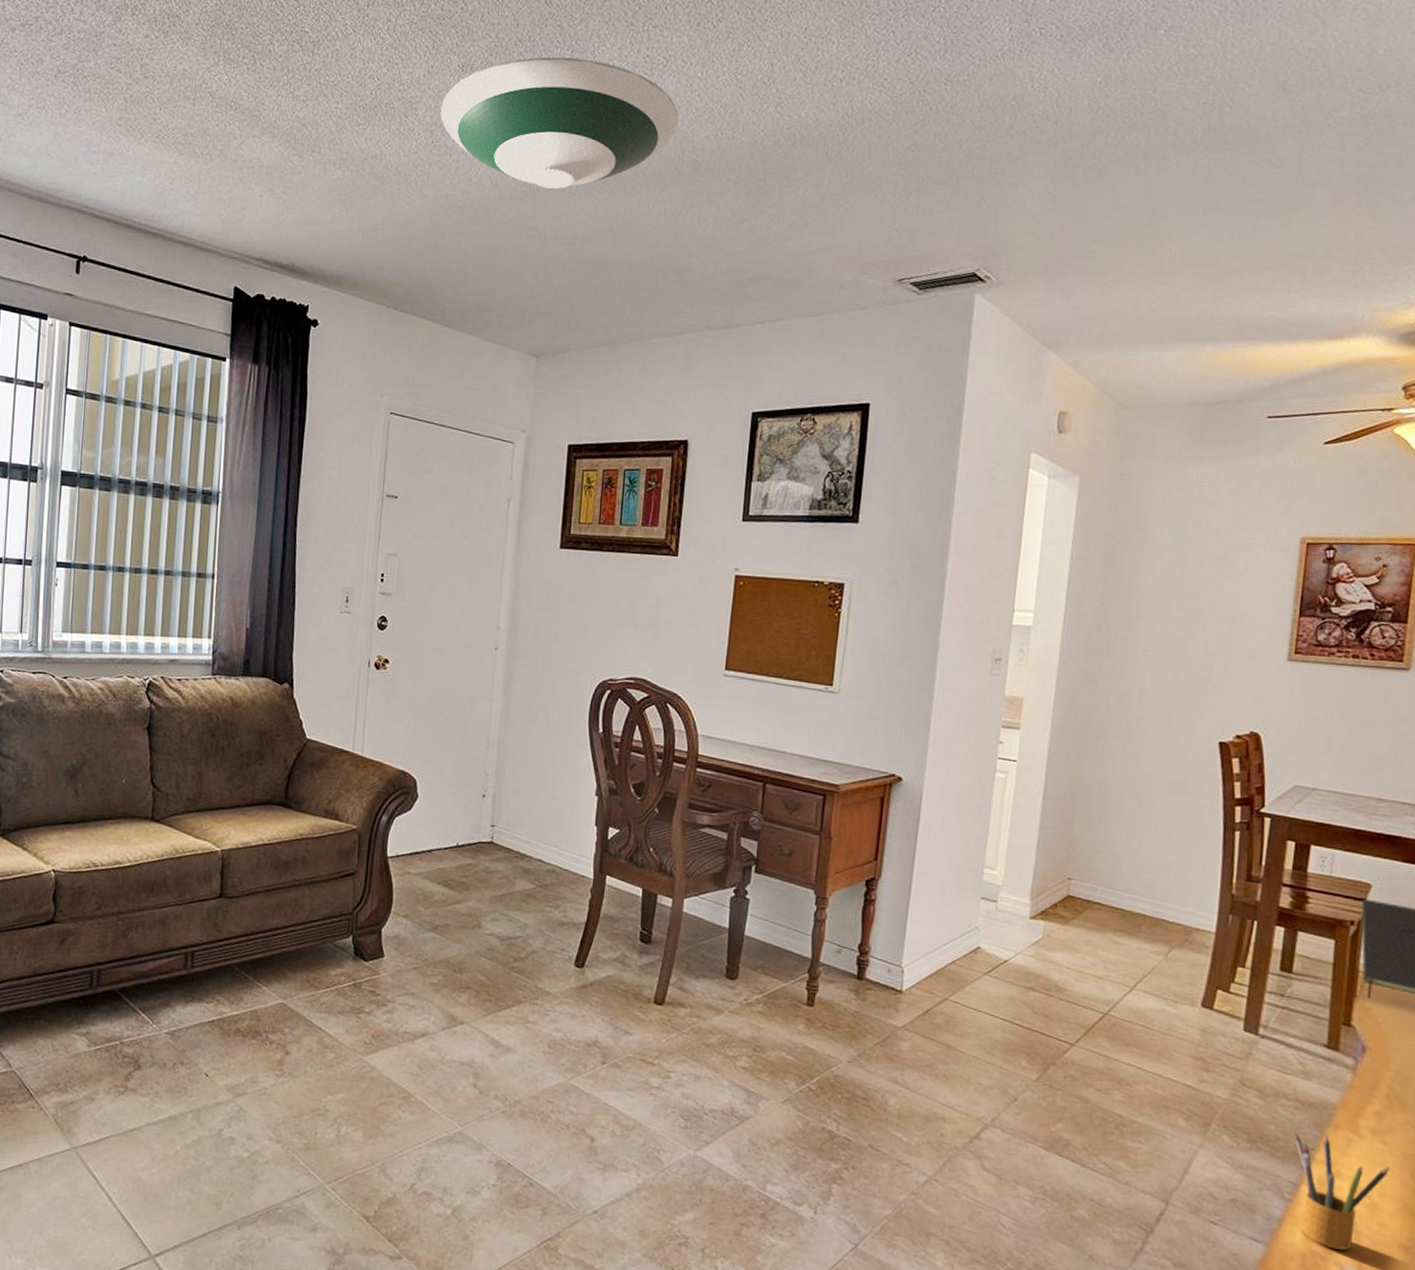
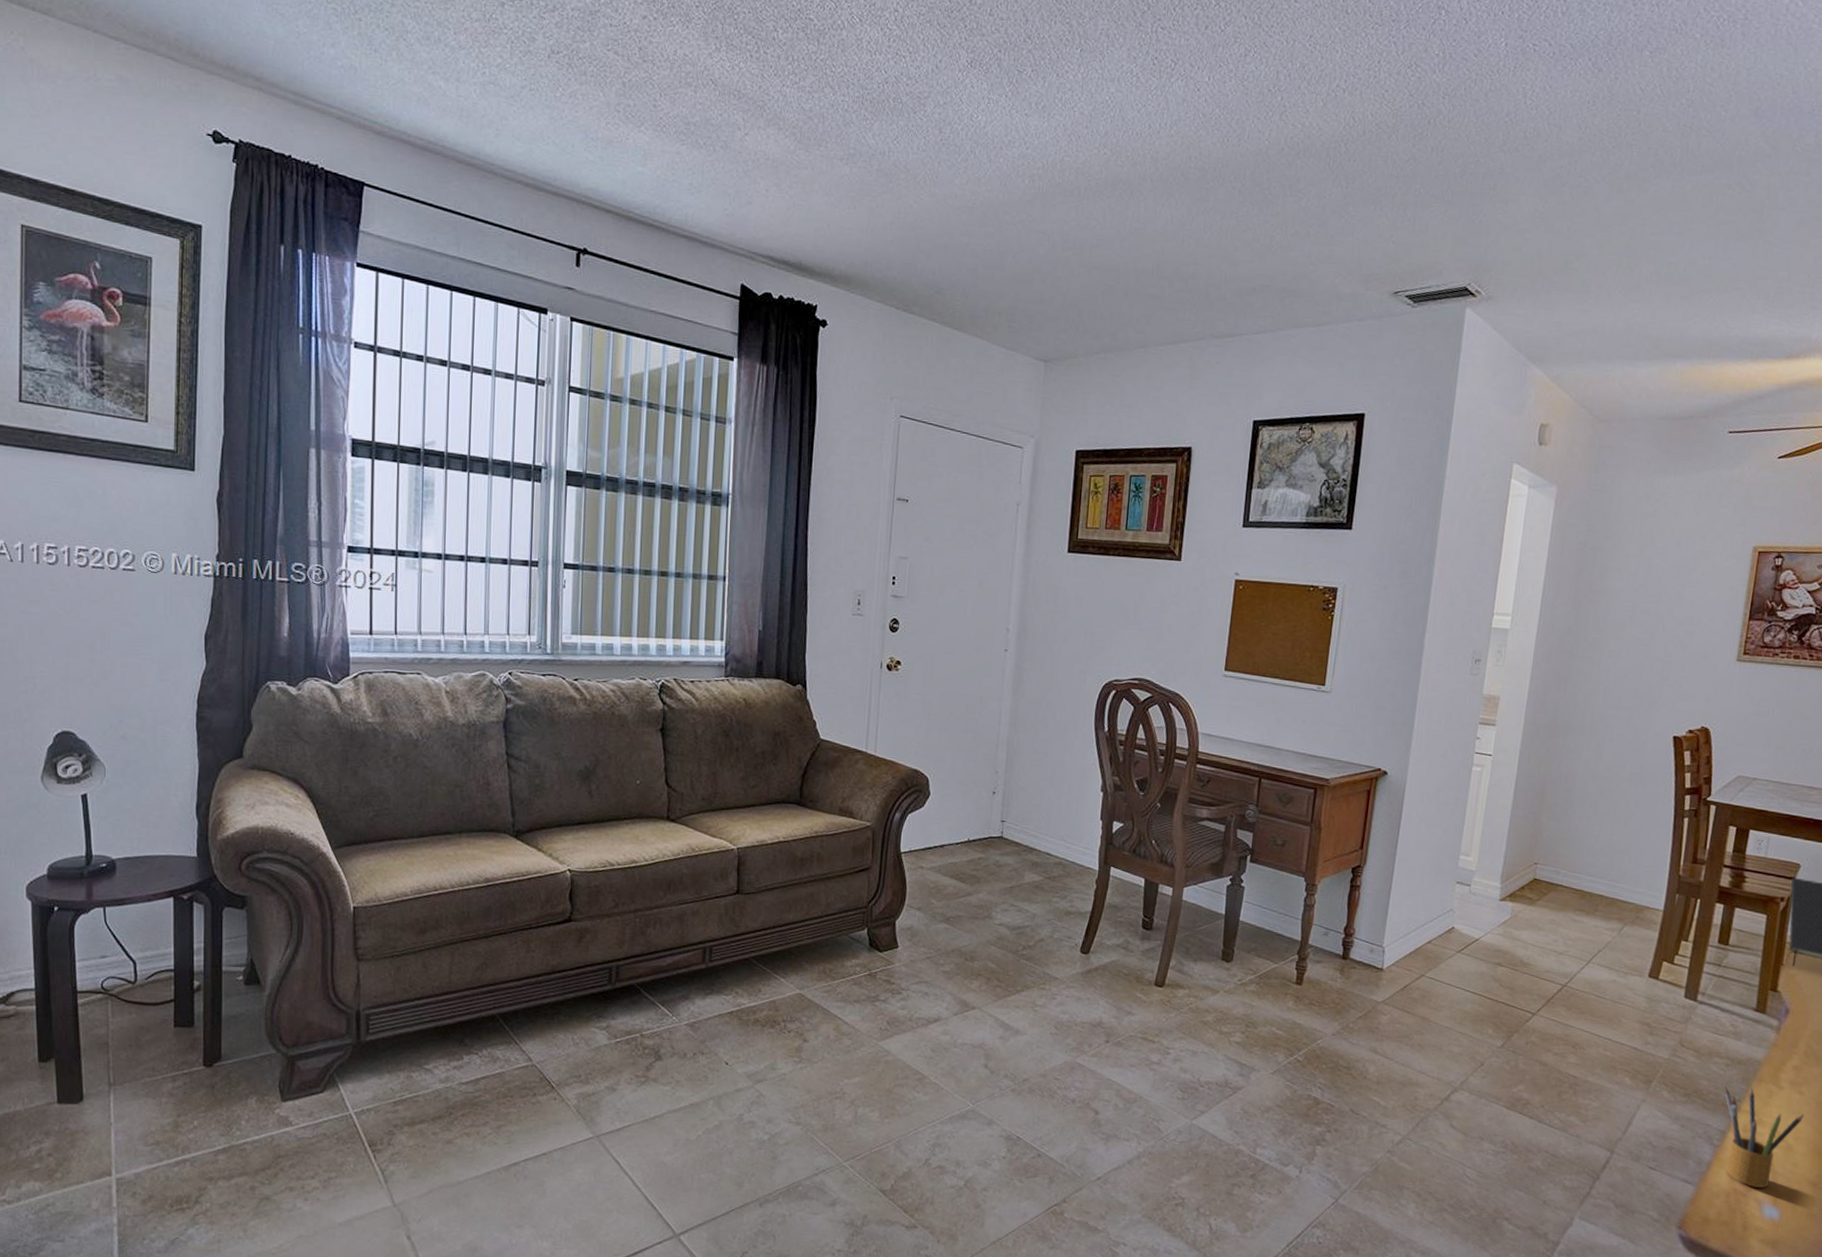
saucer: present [440,56,679,189] -> none [949,55,1186,192]

